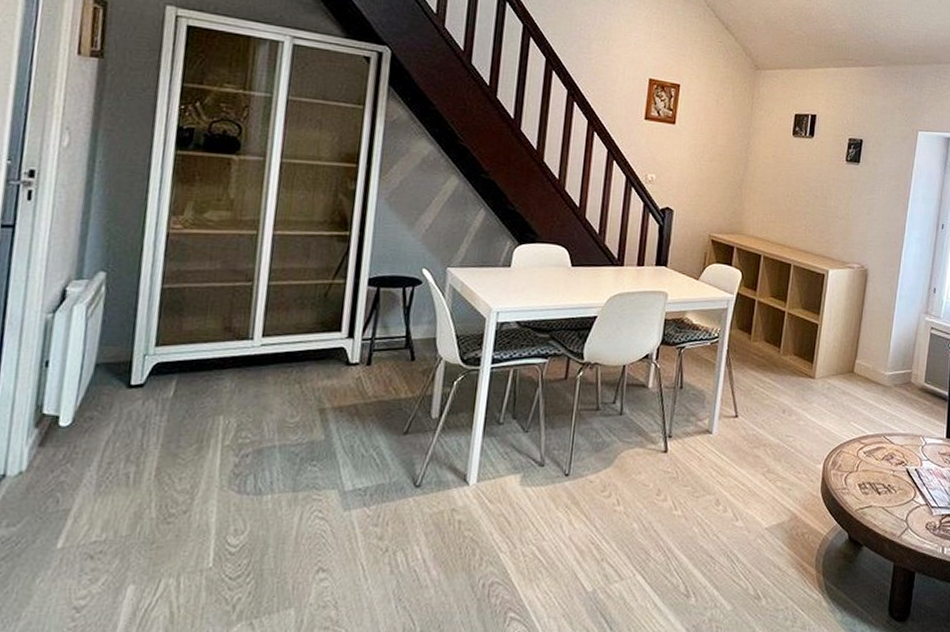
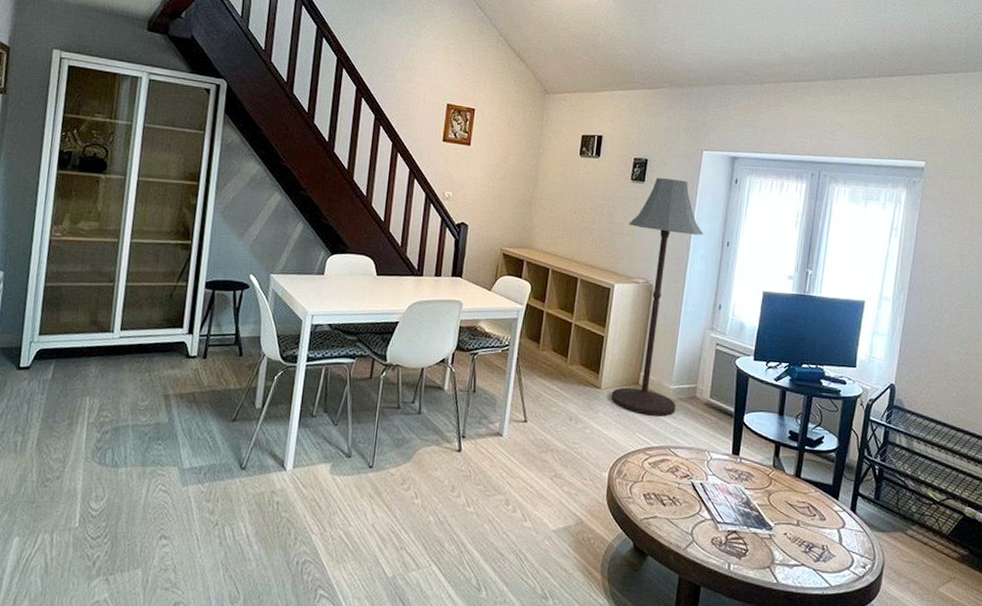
floor lamp: none [825,159,919,404] -> present [611,178,703,417]

